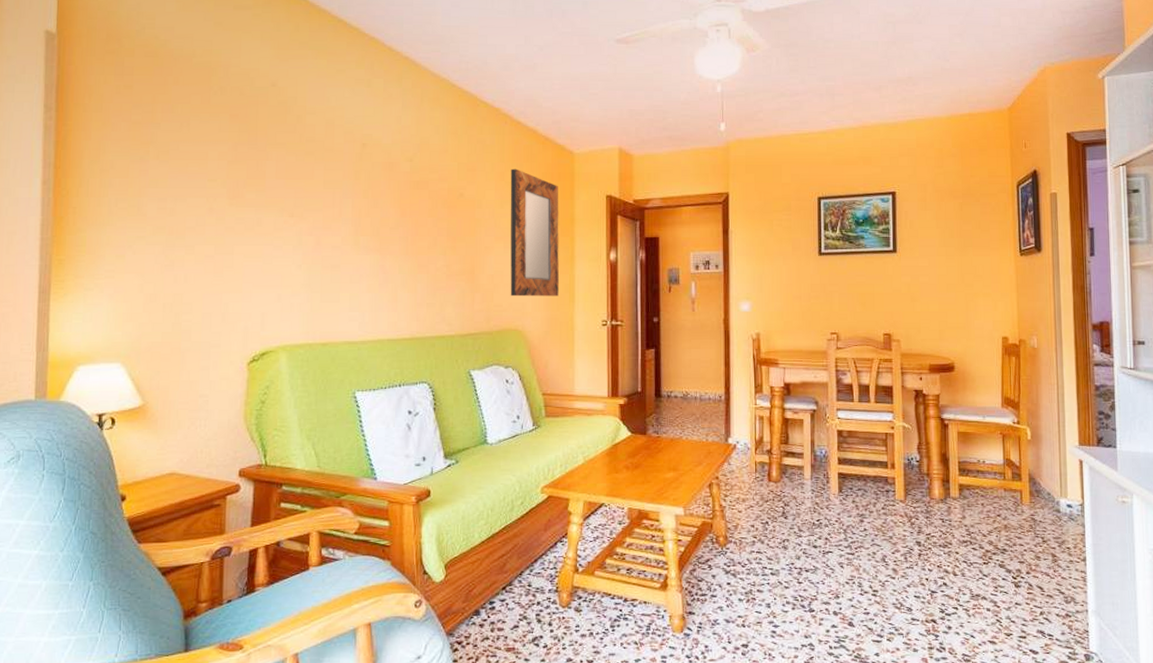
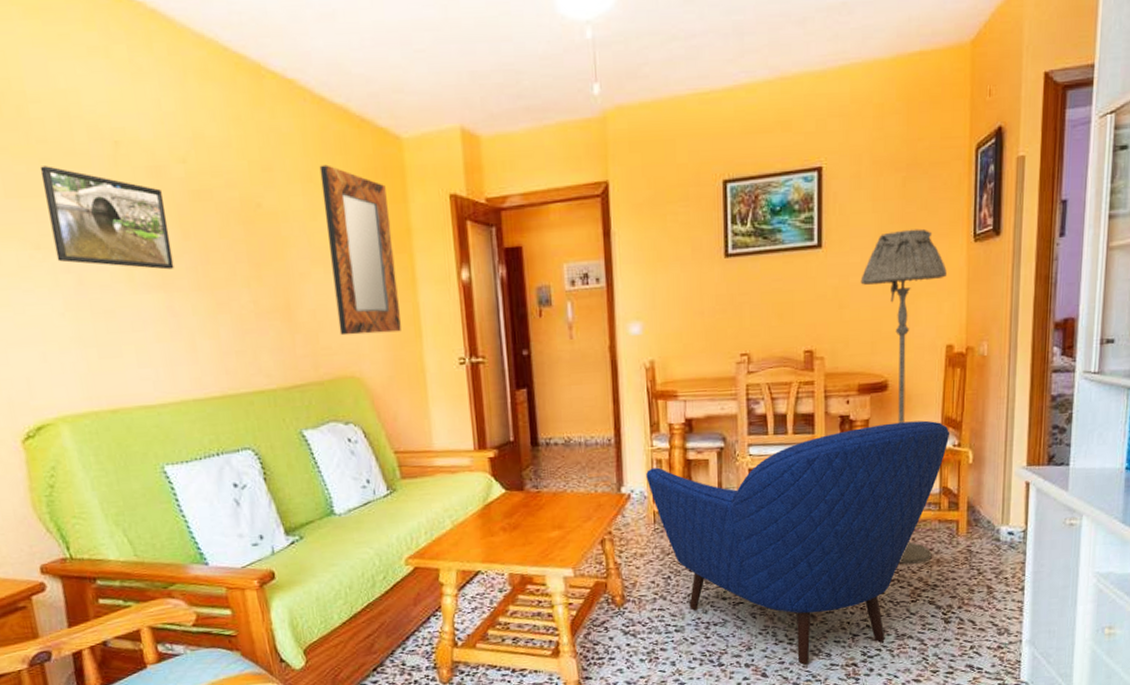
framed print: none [304,158,392,238] -> present [39,166,174,270]
armchair: none [750,399,1010,617] -> present [646,420,950,665]
floor lamp: none [928,243,1000,528] -> present [860,228,947,564]

